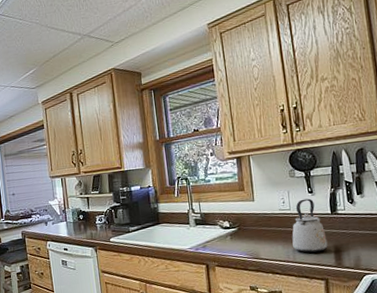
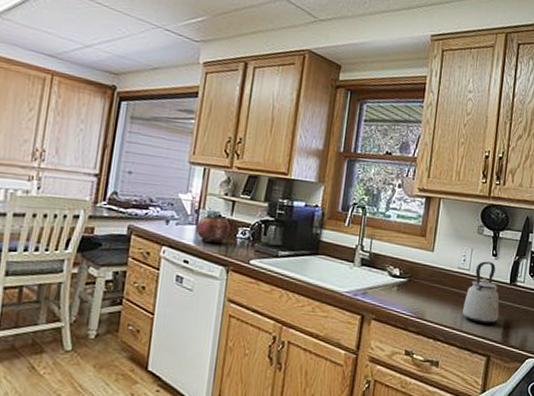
bowl: none [66,212,91,233] -> present [196,216,232,244]

